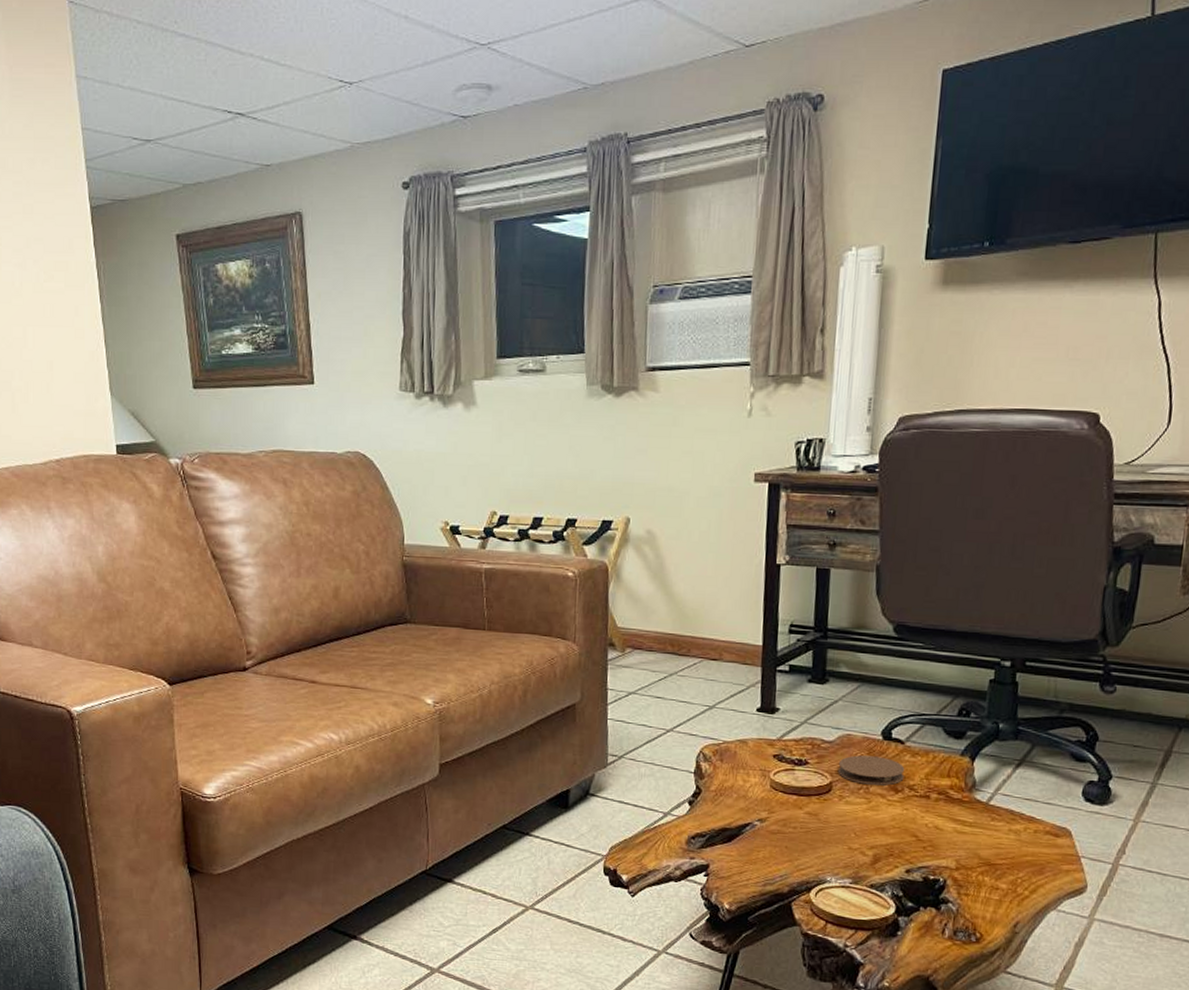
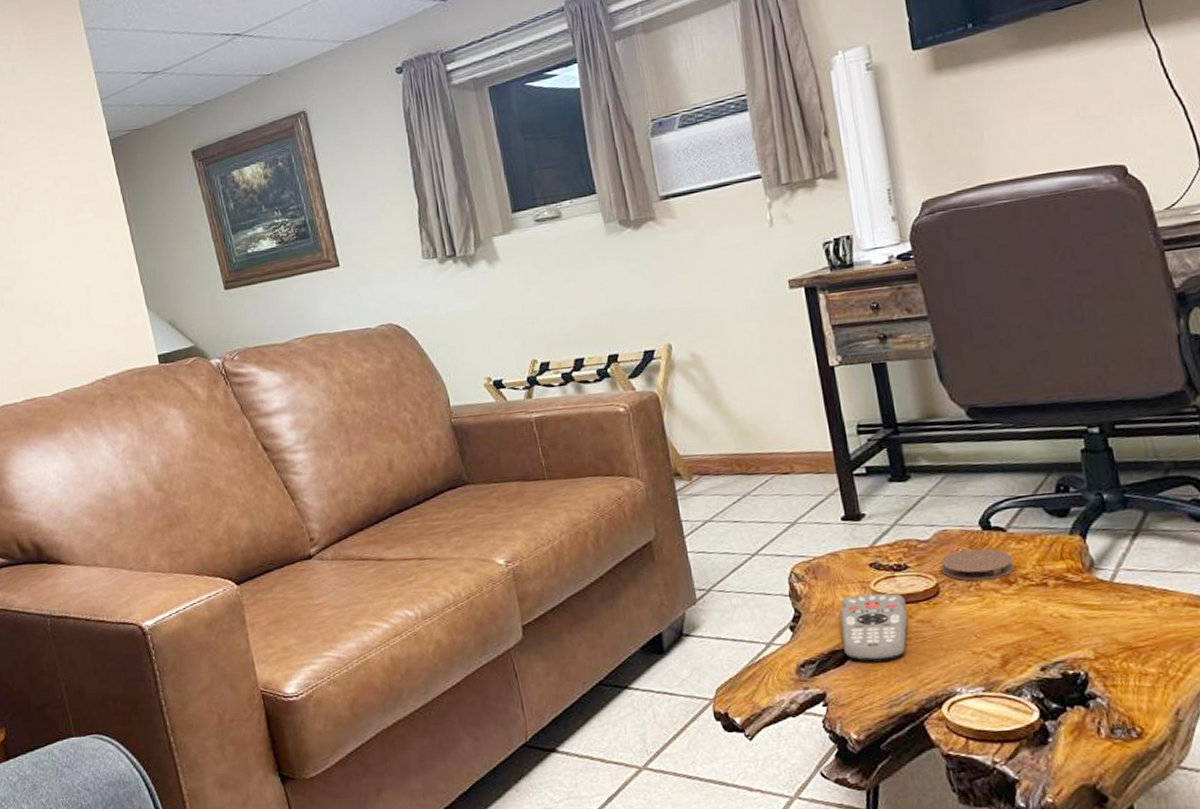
remote control: none [734,781,799,844] -> present [840,593,908,662]

